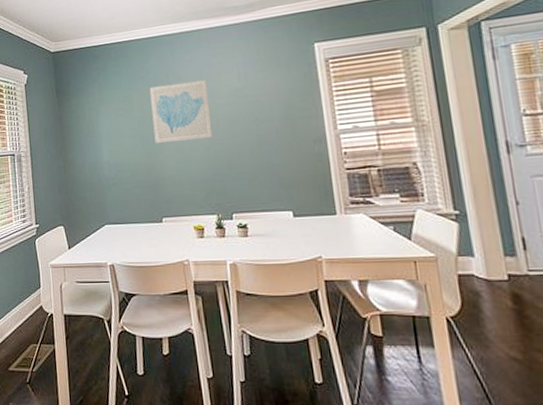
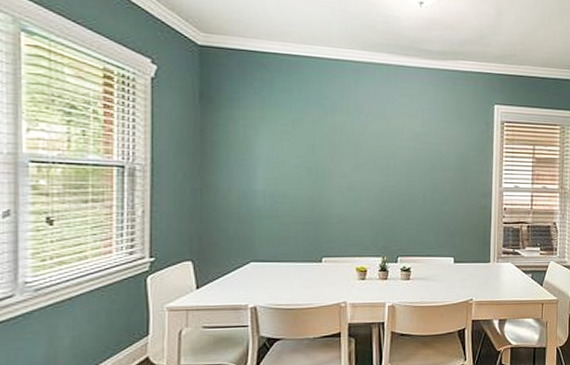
wall art: present [149,80,213,144] -> none [324,114,390,180]

